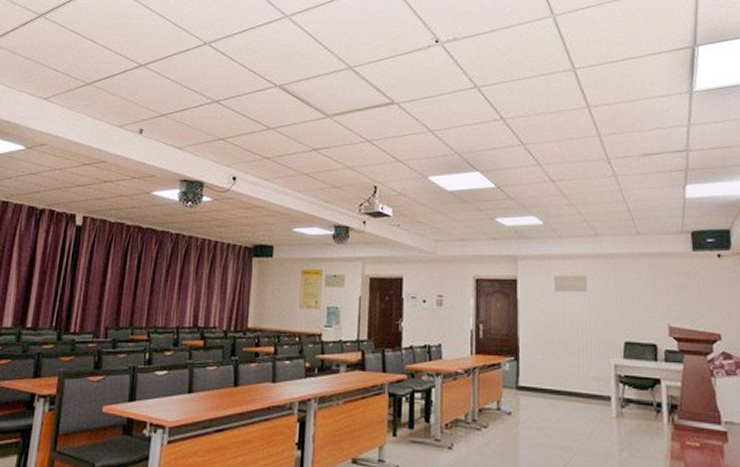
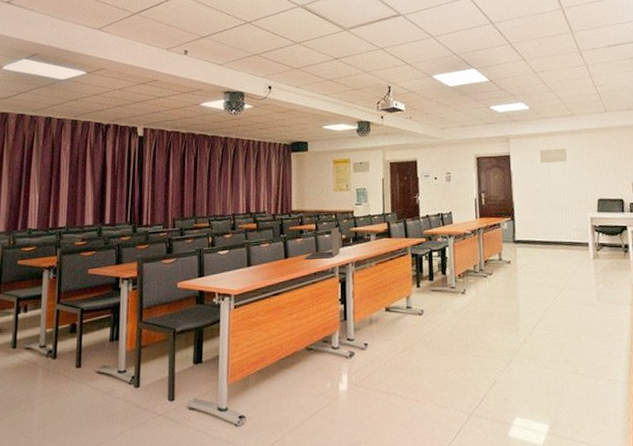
laptop: none [258,352,303,391] -> present [304,227,341,259]

